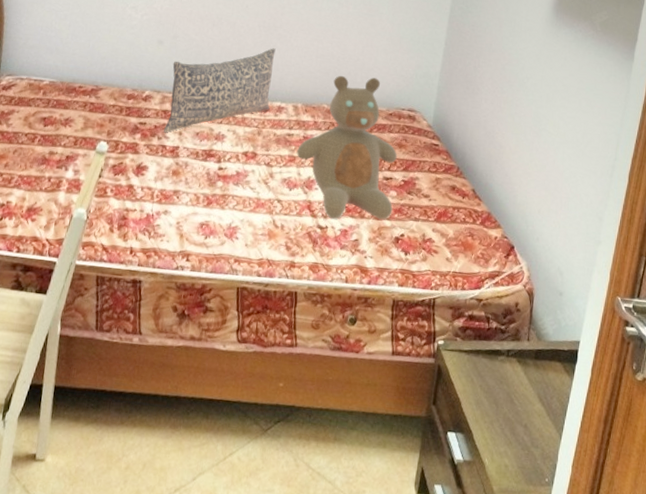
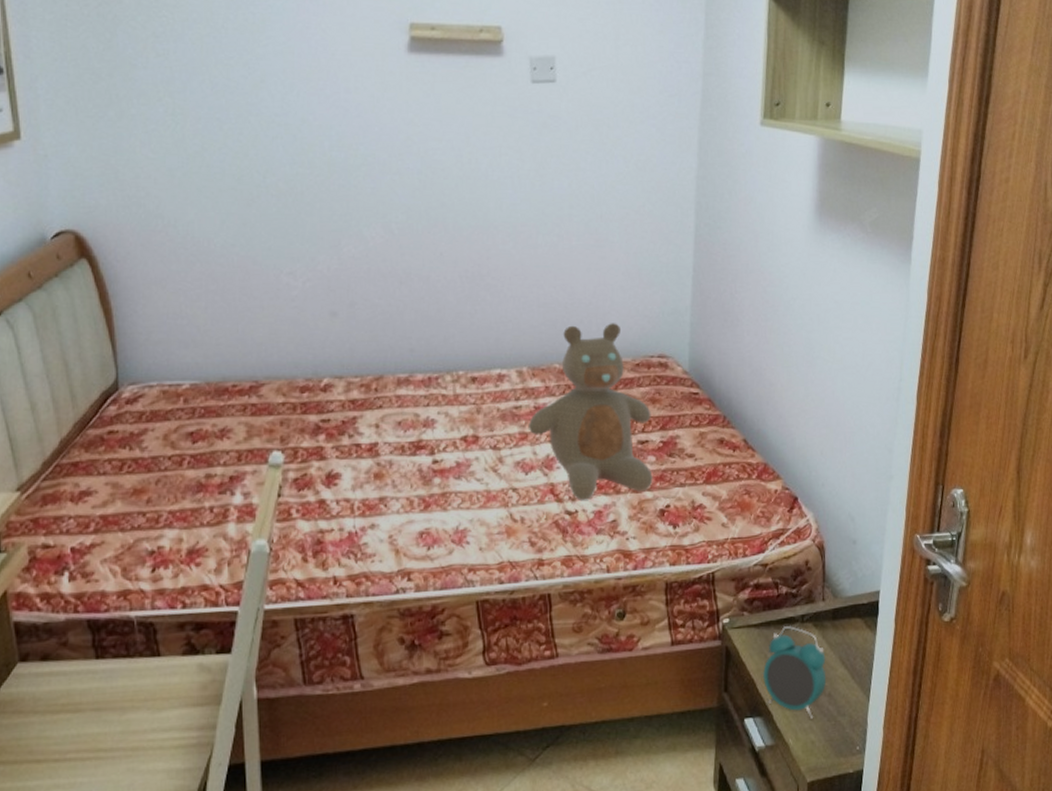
pillow: present [164,48,276,133] -> none [354,302,488,428]
alarm clock: none [467,356,526,446] -> present [762,625,827,720]

